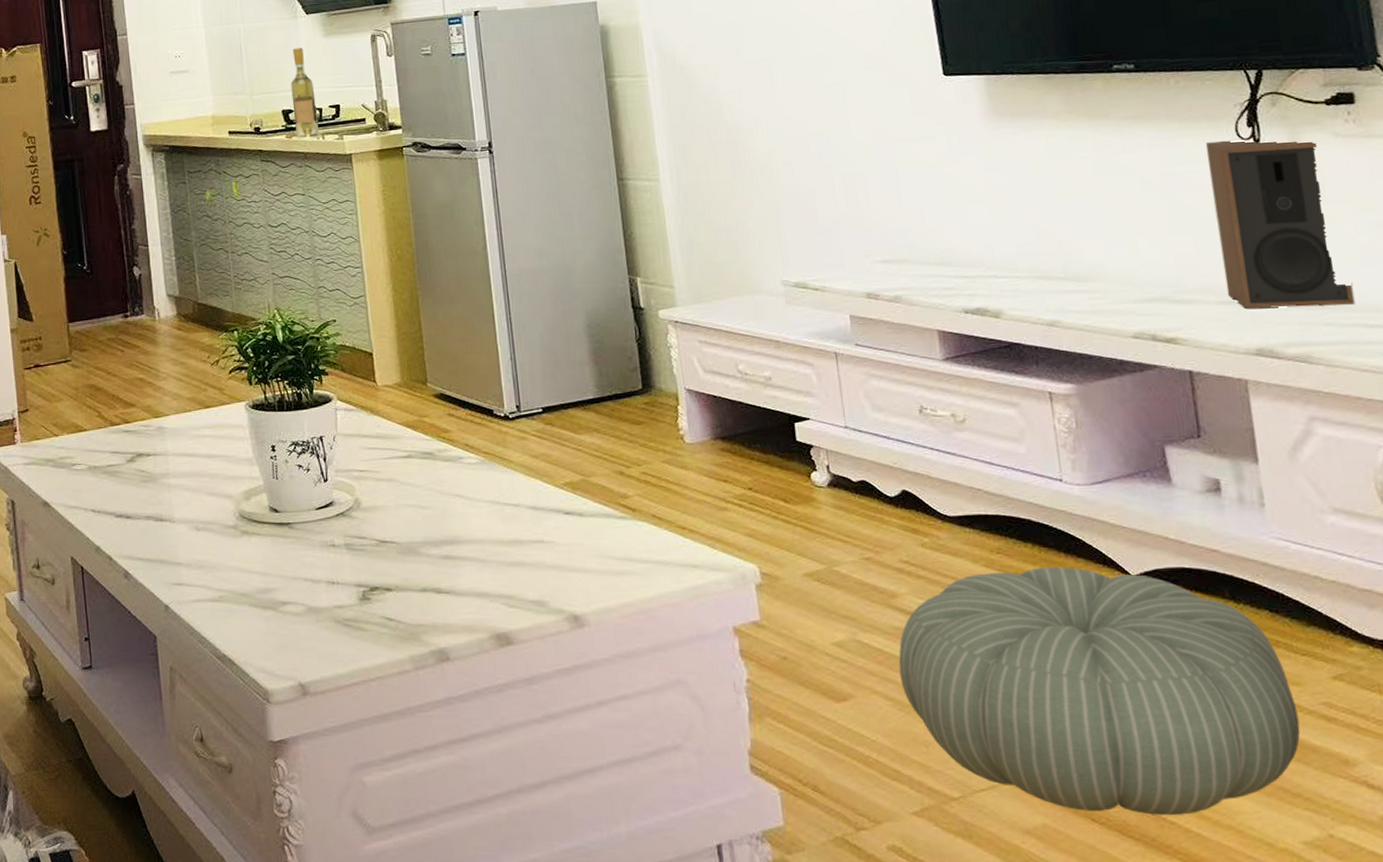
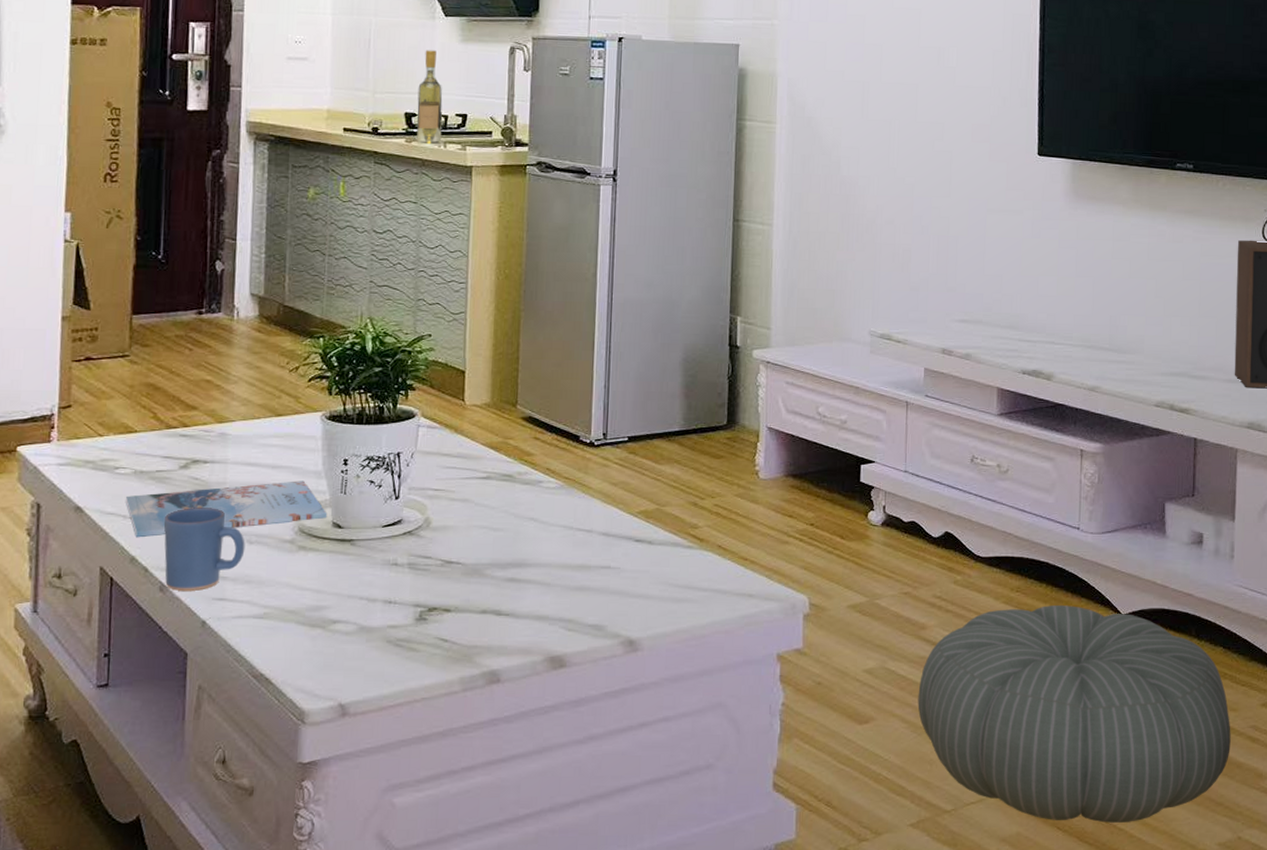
magazine: none [84,468,264,529] -> present [125,481,328,538]
mug: none [119,498,194,577] -> present [163,508,245,591]

